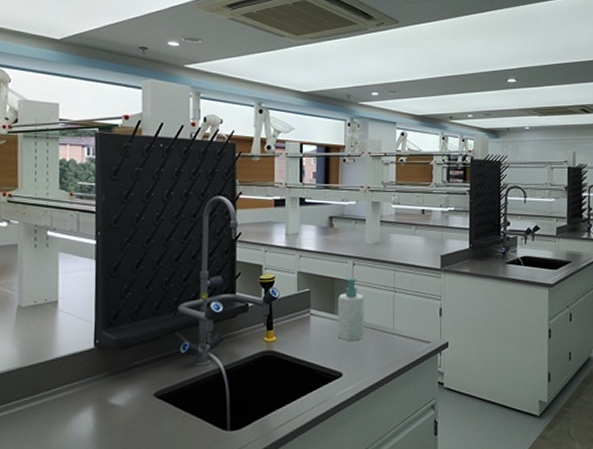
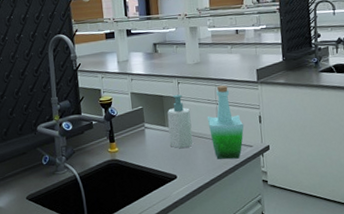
bottle: none [382,271,423,357] -> present [207,85,244,160]

